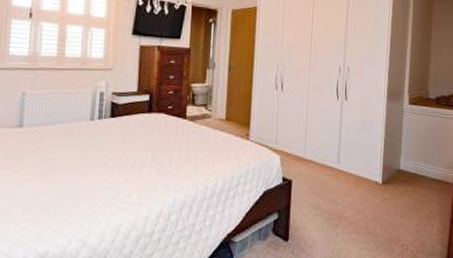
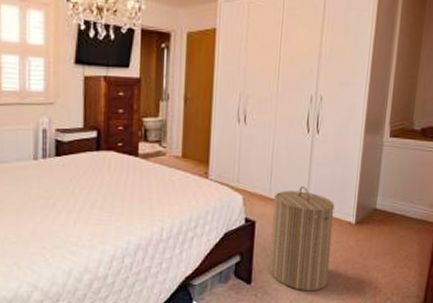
laundry hamper: none [305,147,363,249] -> present [269,186,335,292]

